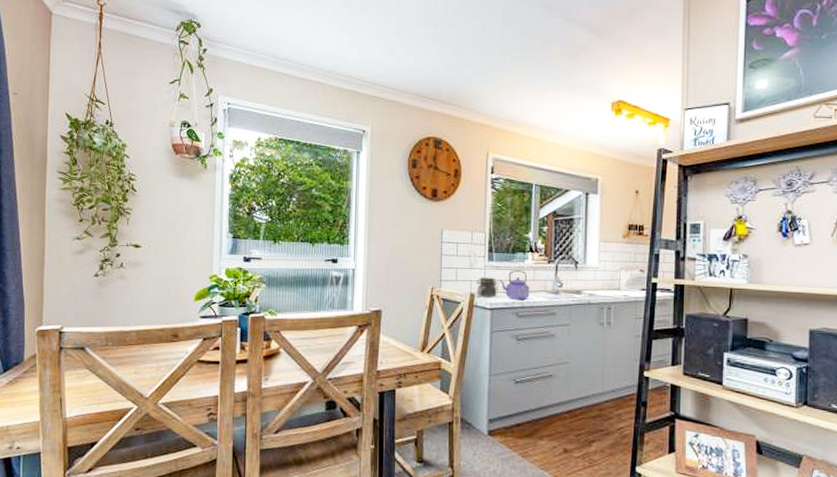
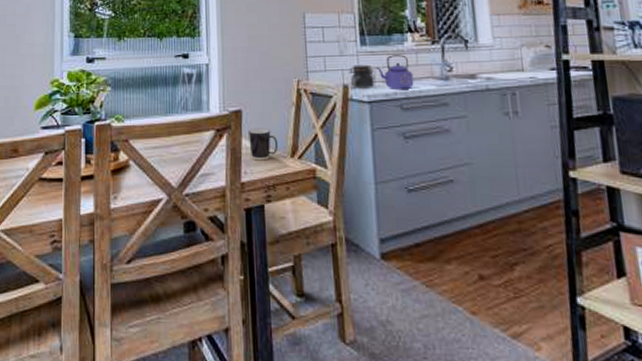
mug: none [386,326,411,353] -> present [249,128,279,161]

